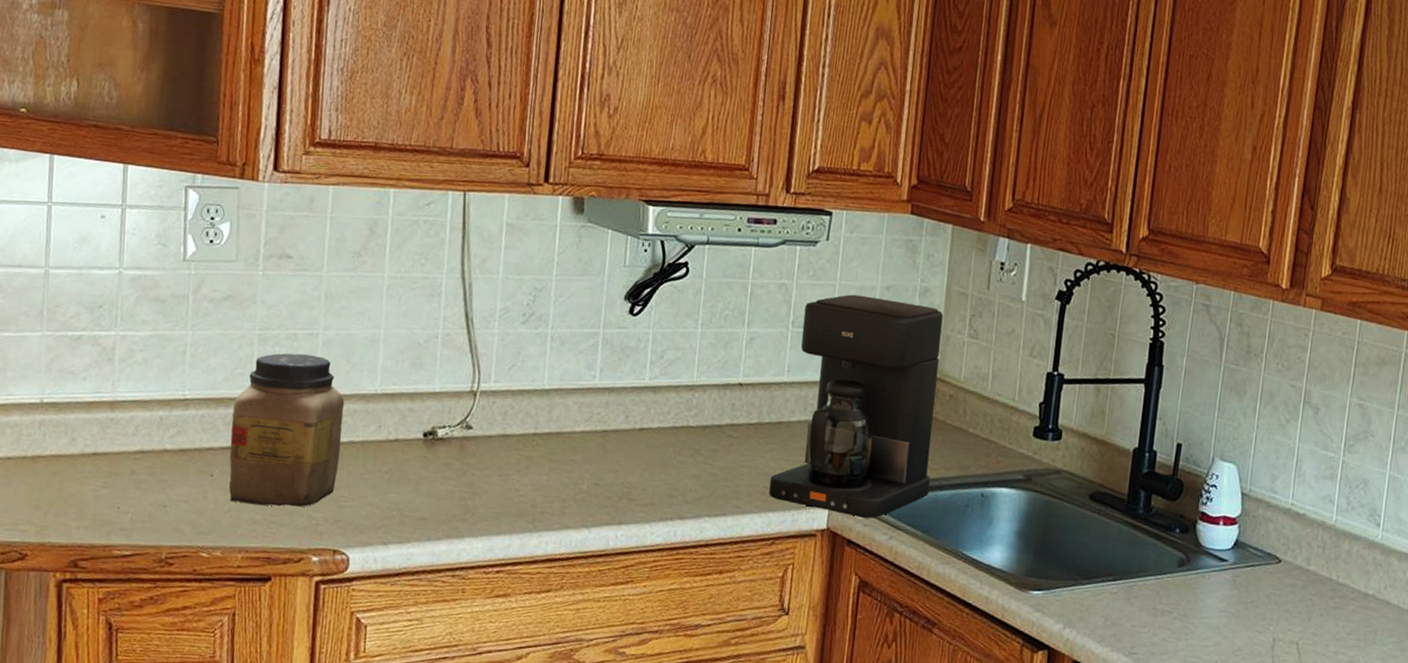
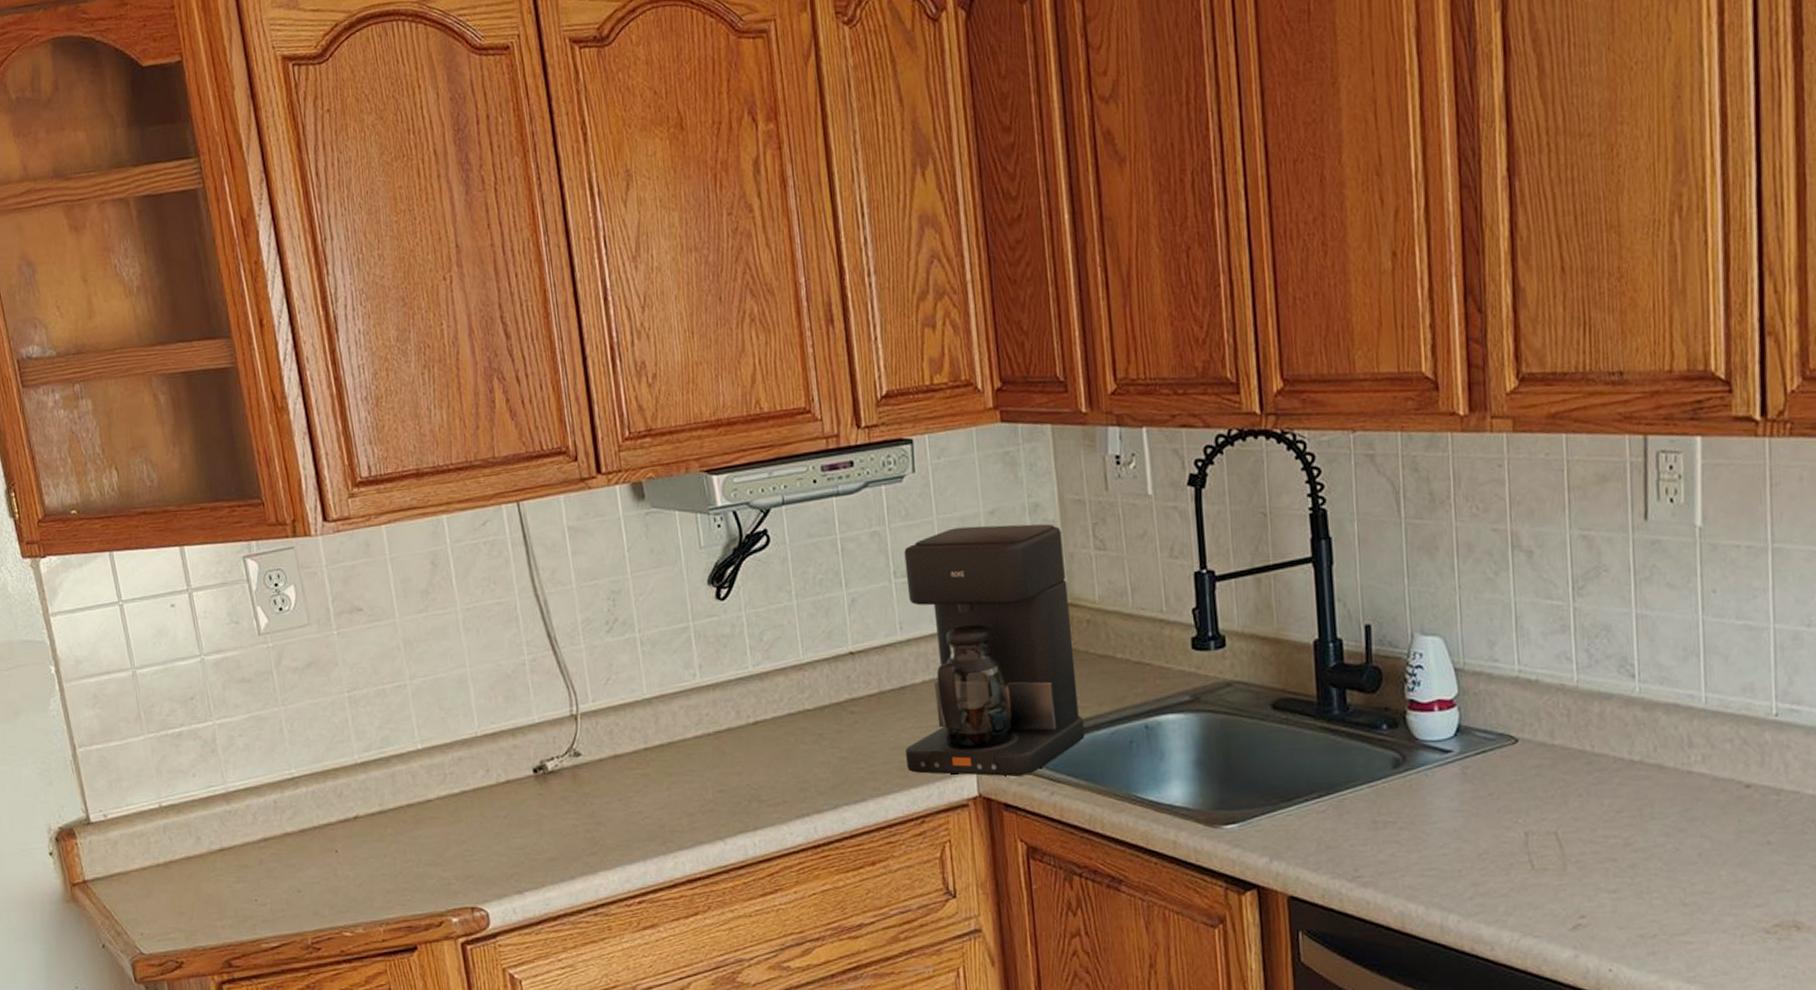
jar: present [229,353,345,508] -> none [340,708,458,875]

